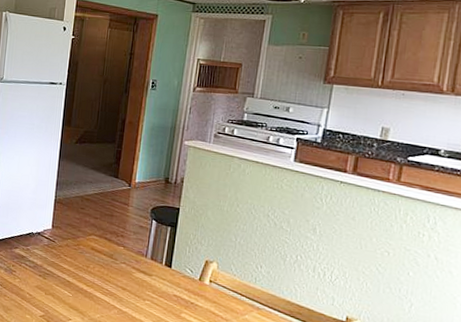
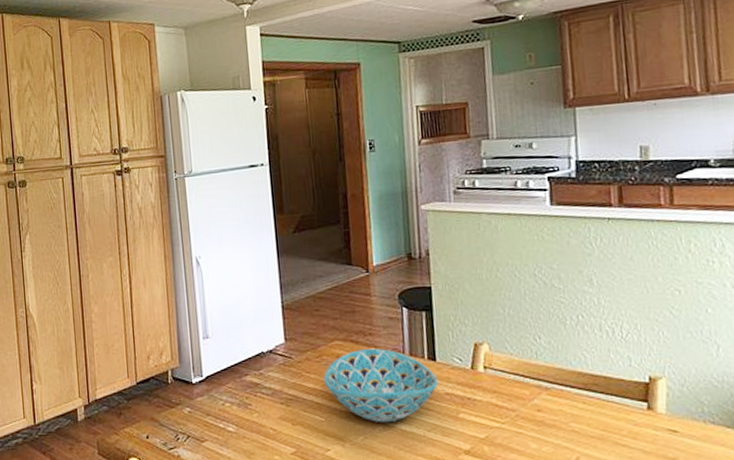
bowl: none [77,246,170,309] -> present [323,348,438,423]

